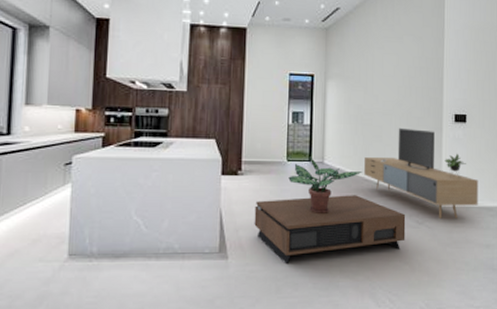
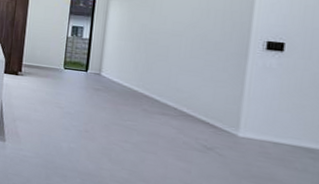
coffee table: present [254,195,406,265] -> none [30,99,191,169]
potted plant: present [288,156,362,213] -> none [64,67,142,121]
media console: present [364,127,479,218] -> none [144,49,296,152]

